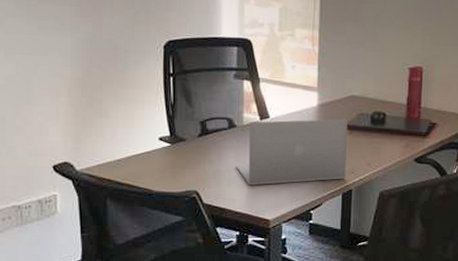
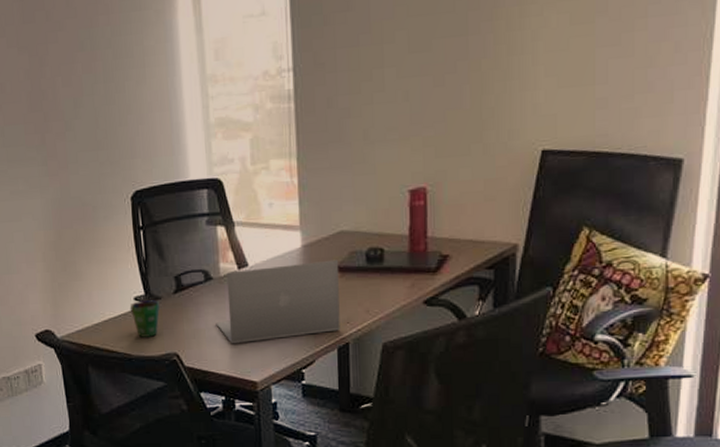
cup: none [154,141,183,175] -> present [129,300,160,337]

